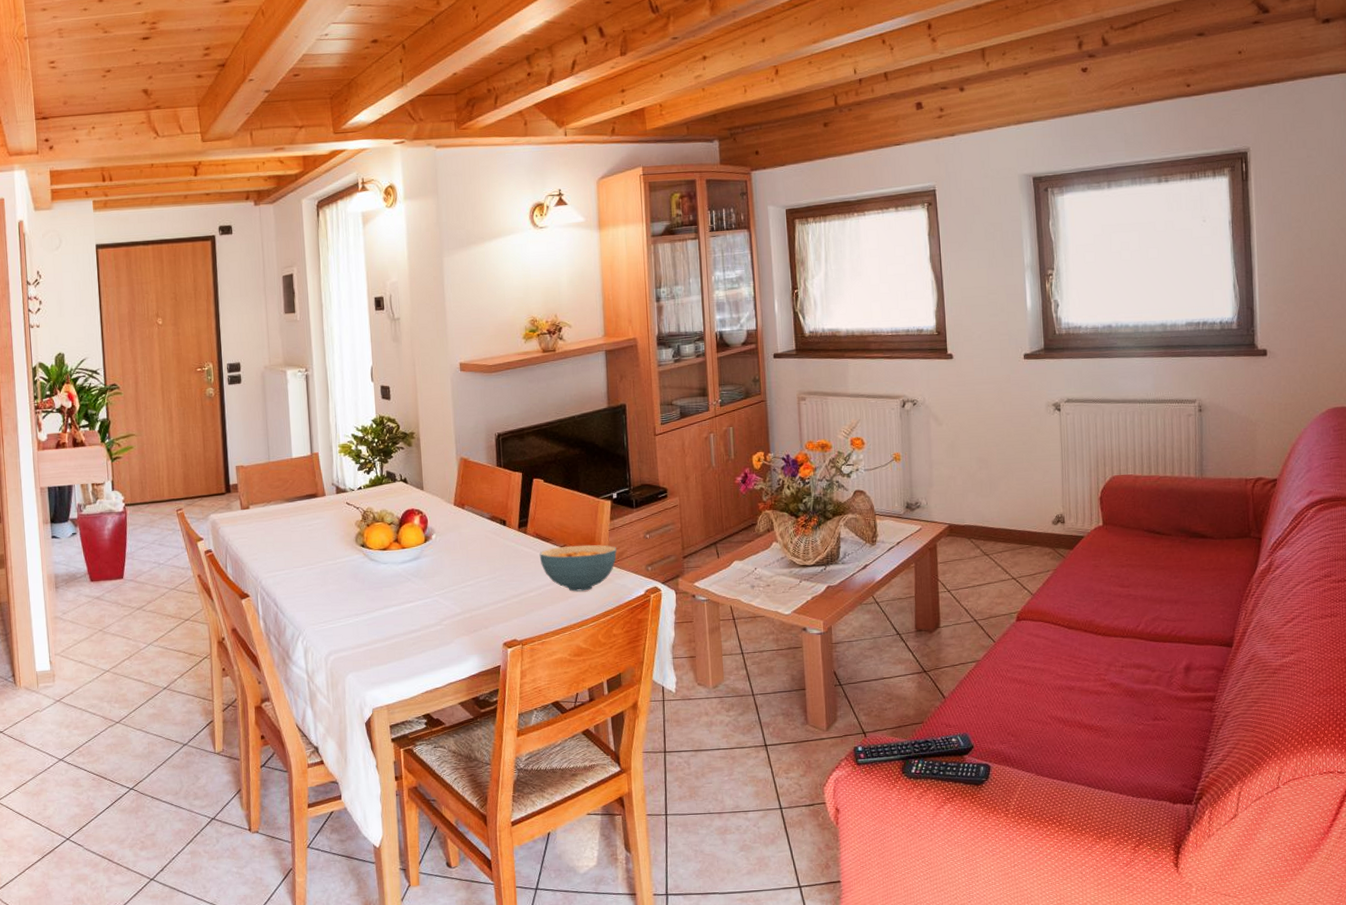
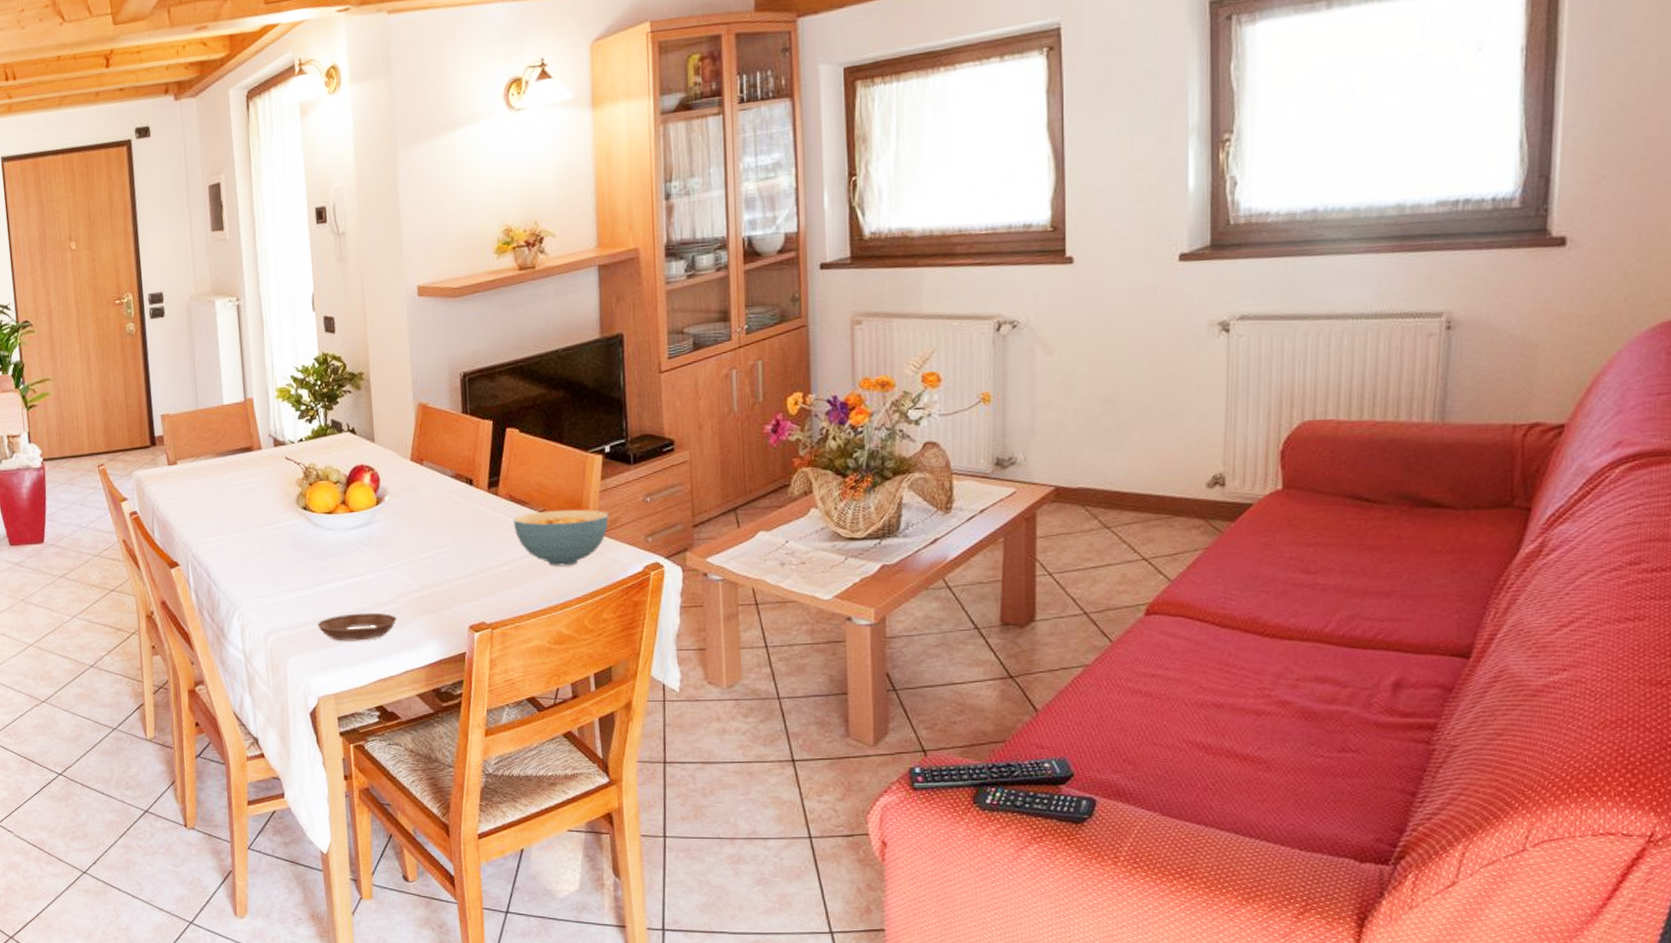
saucer: none [372,633,442,659] -> present [317,612,397,642]

